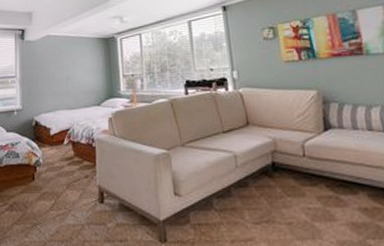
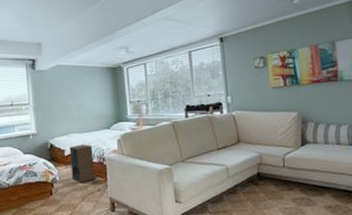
speaker: none [56,122,83,168] -> present [69,144,95,183]

